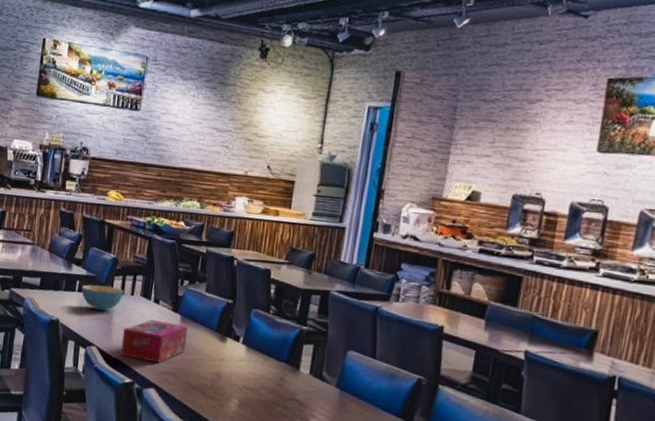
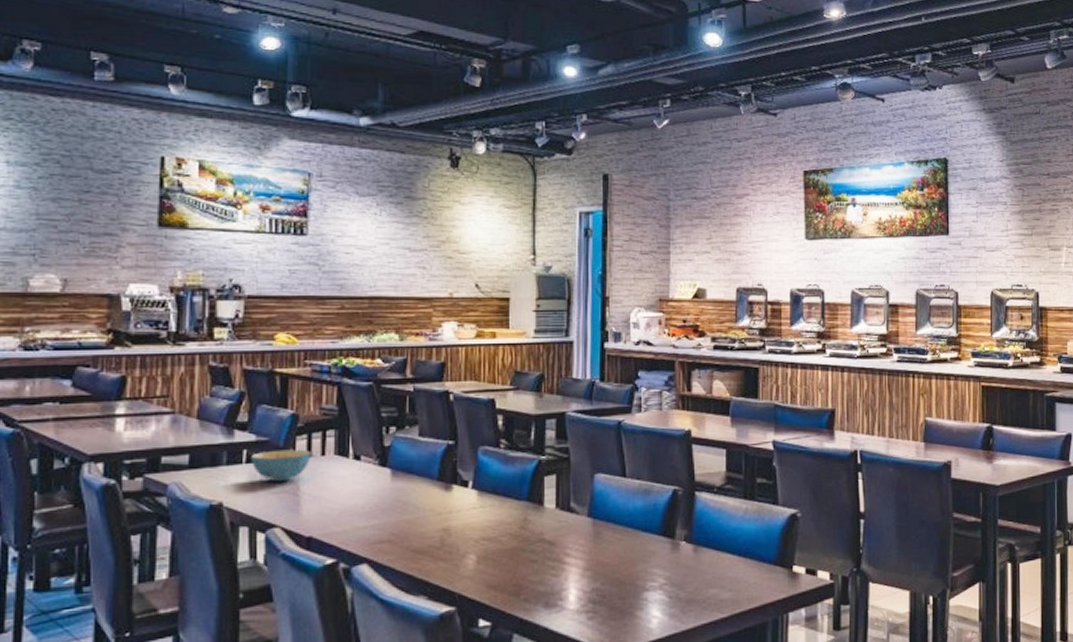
tissue box: present [121,320,189,363] -> none [316,479,403,533]

